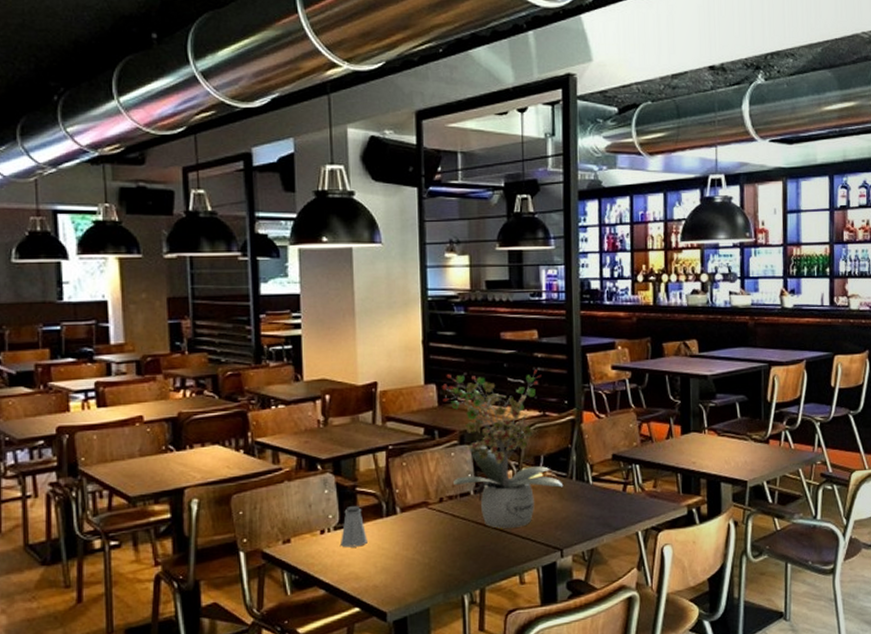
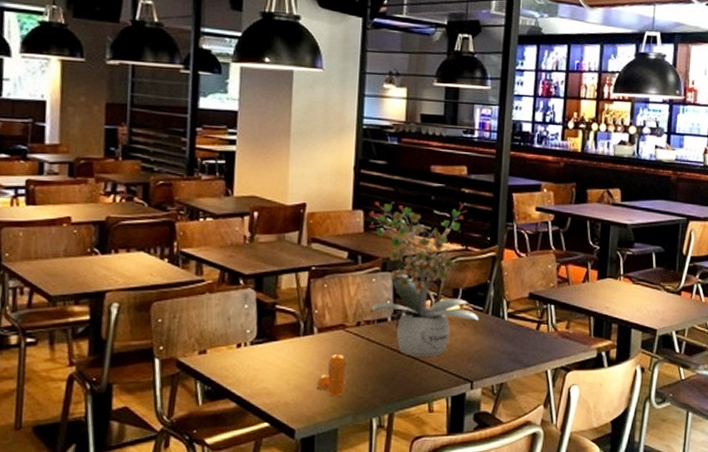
saltshaker: present [341,506,368,548] -> none [256,323,283,363]
pepper shaker: none [404,532,433,576] -> present [317,354,347,397]

